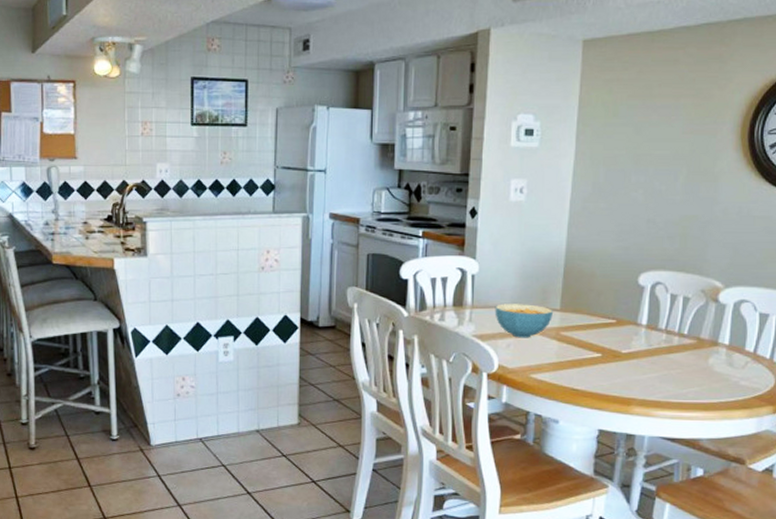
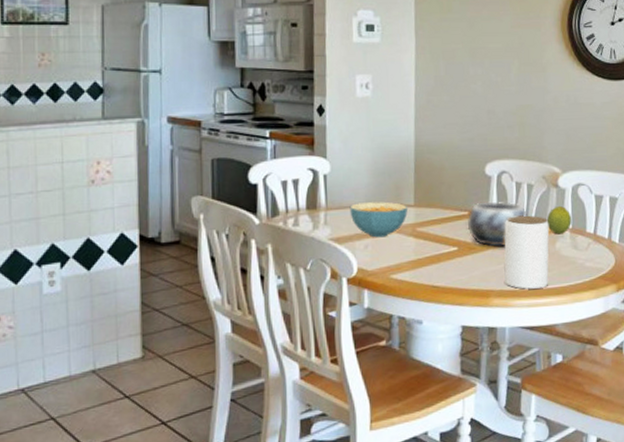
decorative bowl: none [613,311,682,358] -> present [467,201,529,248]
jar: none [647,328,704,402] -> present [503,215,550,289]
fruit: none [701,321,731,350] -> present [546,205,572,235]

